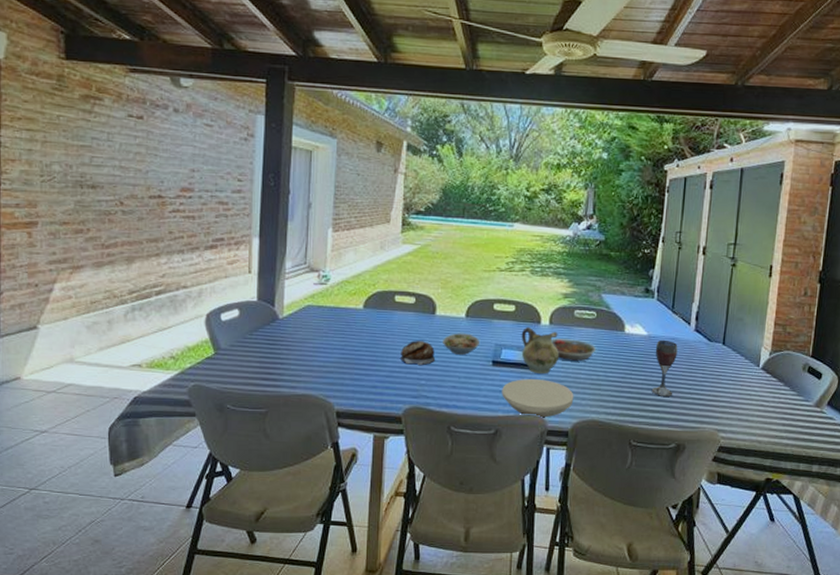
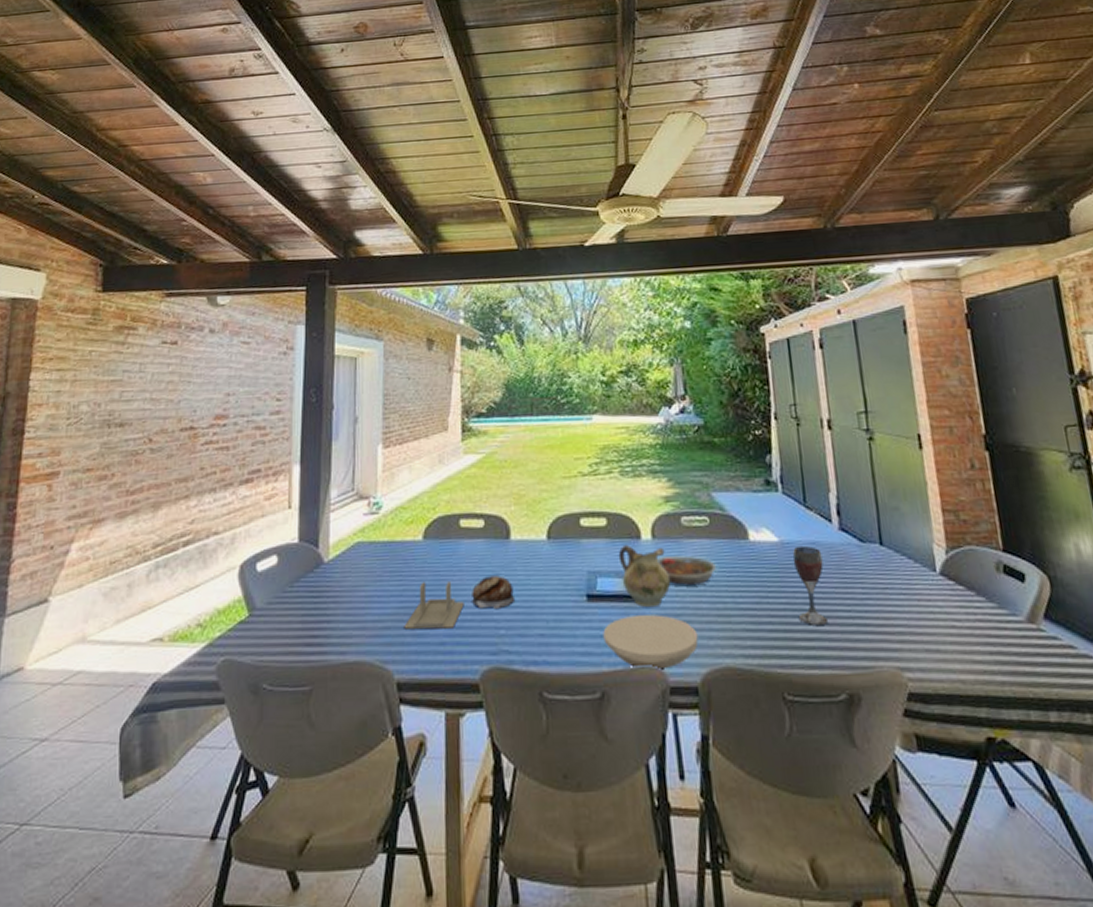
napkin holder: none [344,340,394,376] -> present [404,581,464,630]
salad: present [443,333,479,355] -> none [522,560,568,590]

